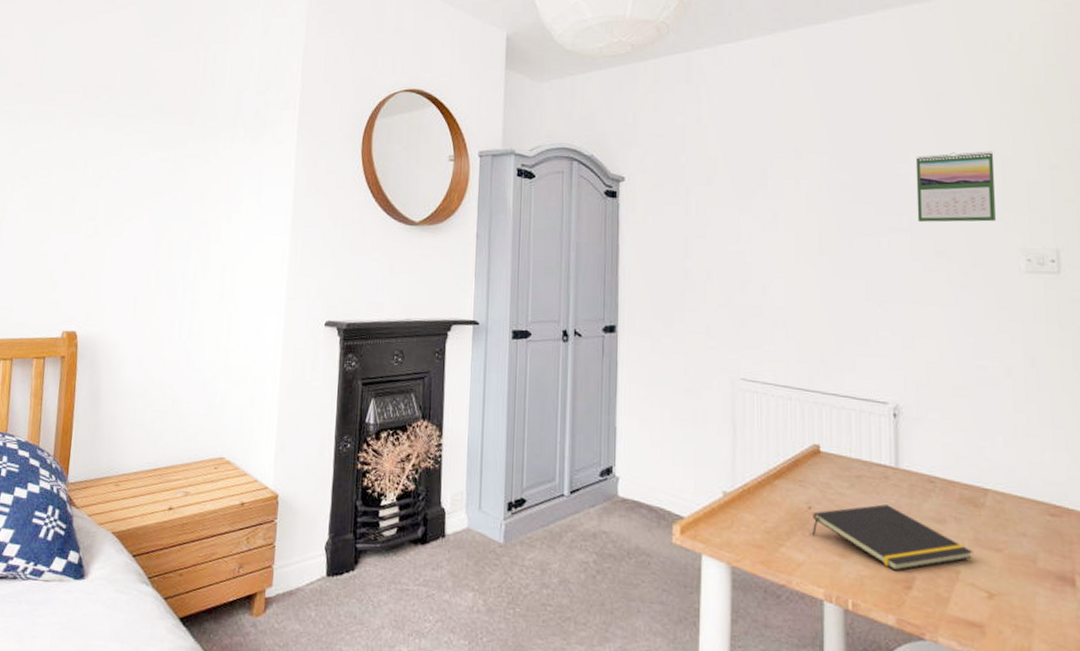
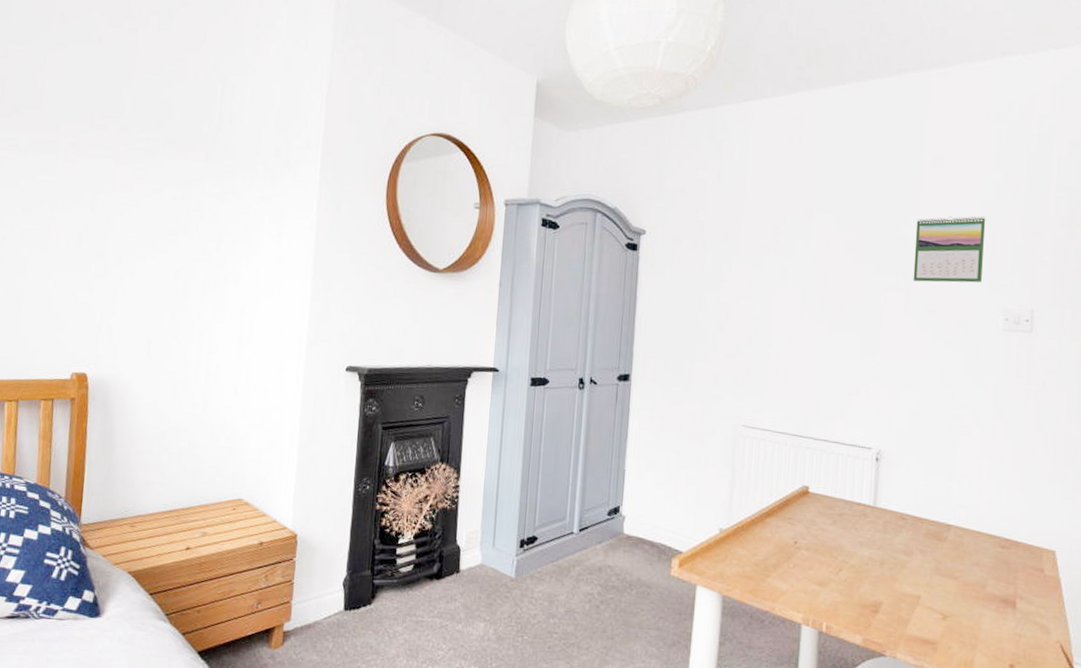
notepad: present [811,504,974,571] -> none [795,539,934,598]

